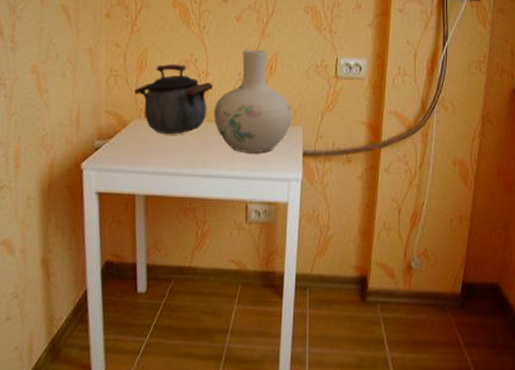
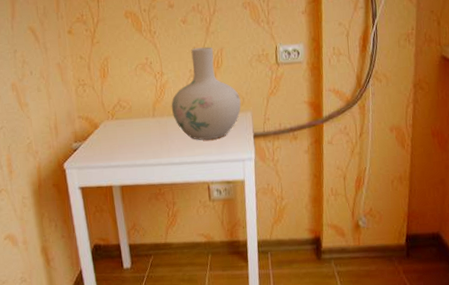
kettle: present [134,64,213,135] -> none [101,68,168,131]

